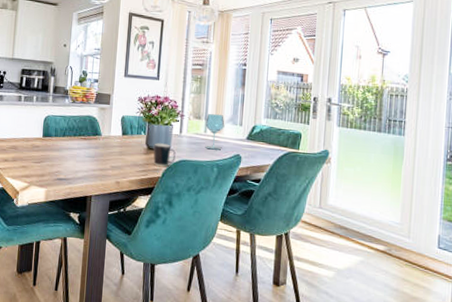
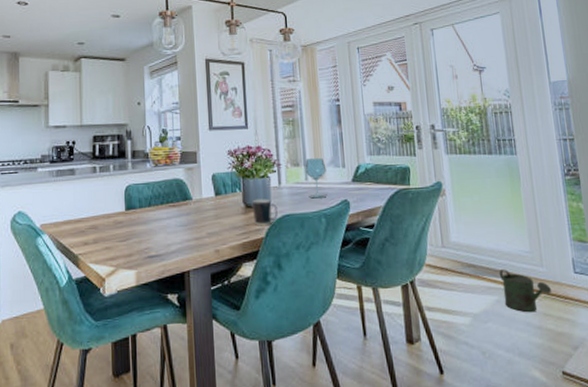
watering can: none [367,235,414,276] -> present [498,270,552,313]

